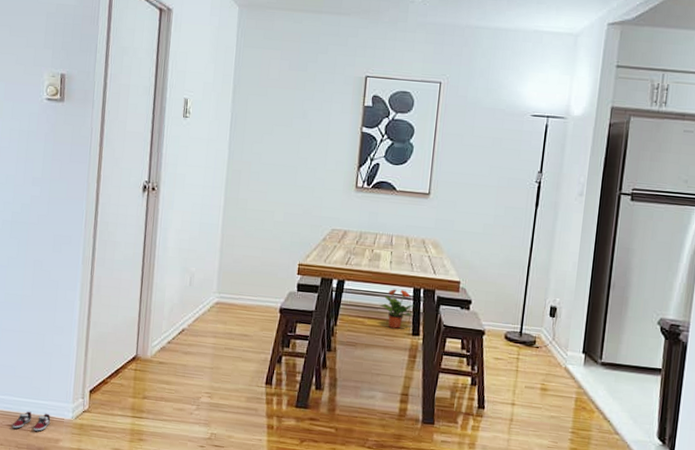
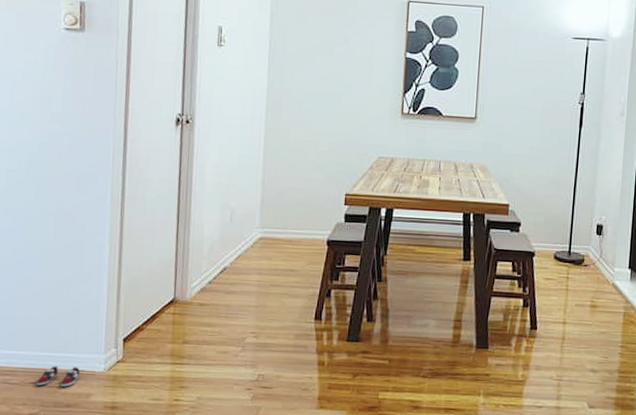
potted plant: present [380,289,414,329] -> none [430,215,465,255]

